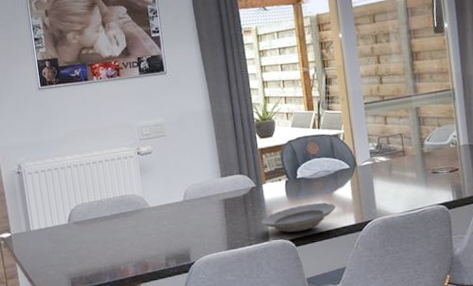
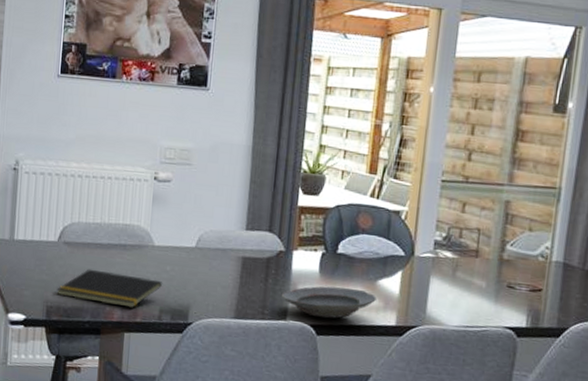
notepad: none [76,234,164,267] -> present [56,268,163,308]

